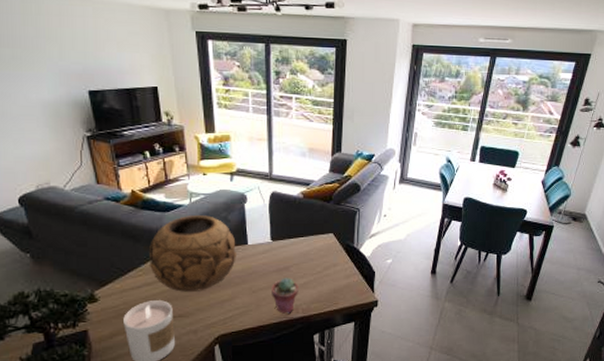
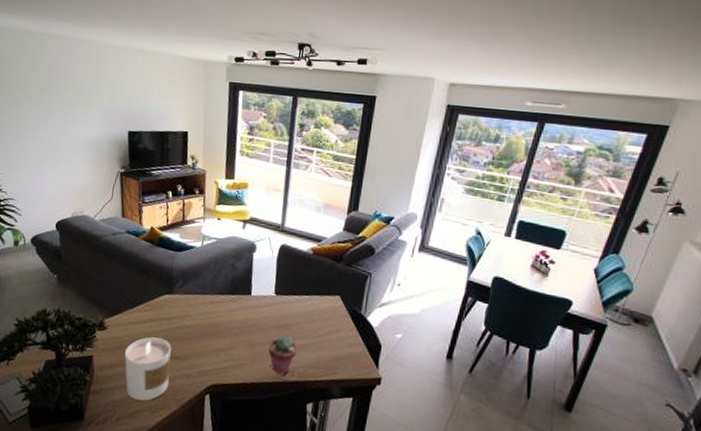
decorative bowl: present [150,216,236,292] -> none [156,258,240,336]

